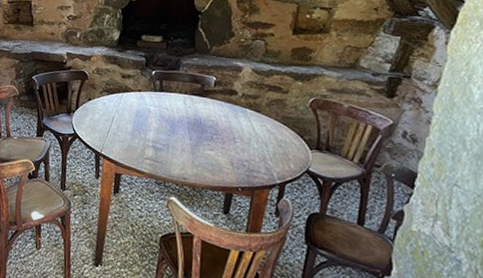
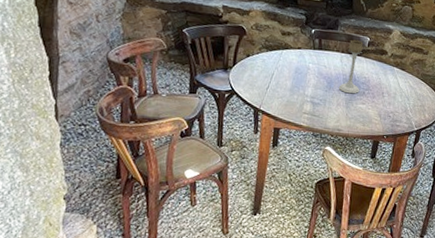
candle holder: none [182,79,209,139] -> present [338,39,363,94]

